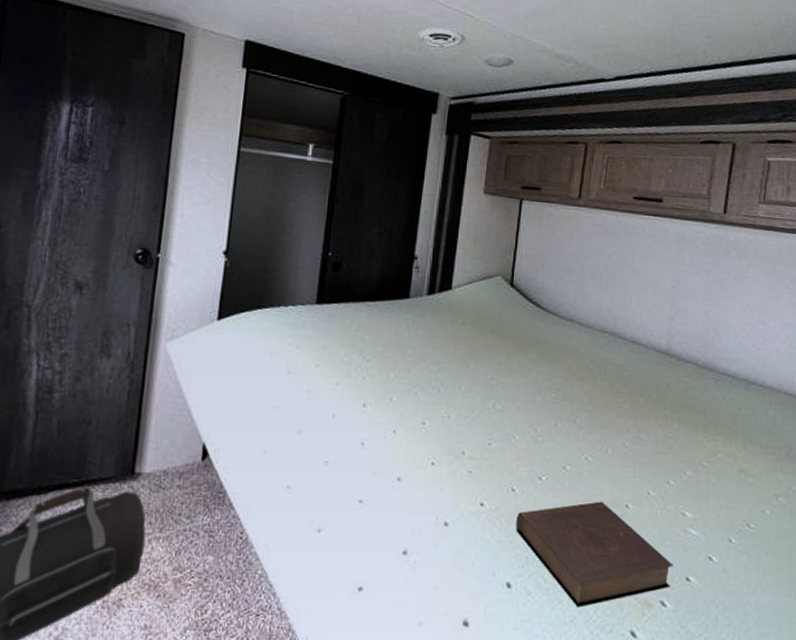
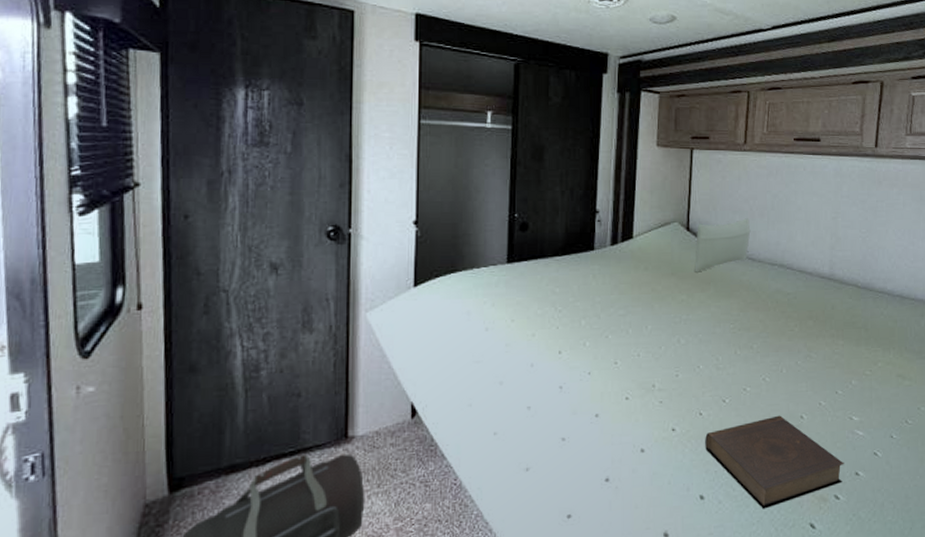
pillow: none [516,278,581,333] -> present [695,218,751,273]

